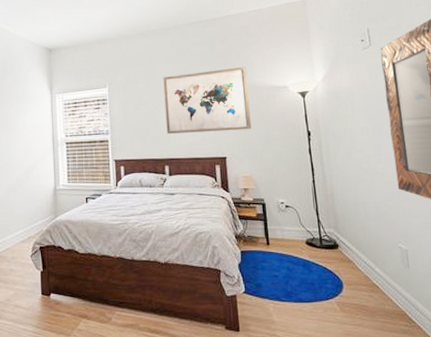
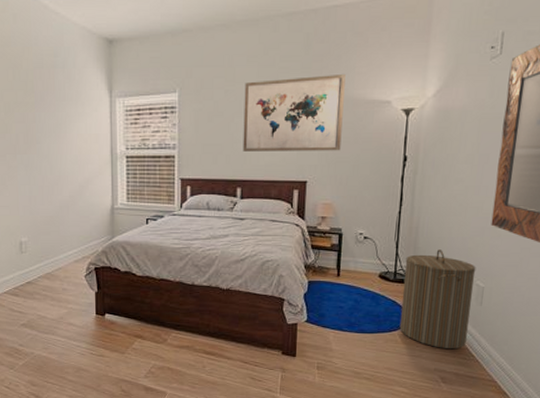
laundry hamper: none [327,214,404,316] -> present [399,249,476,350]

